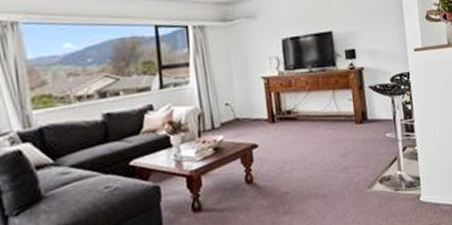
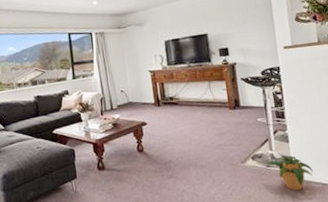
potted plant: none [395,175,442,216] -> present [267,155,313,191]

